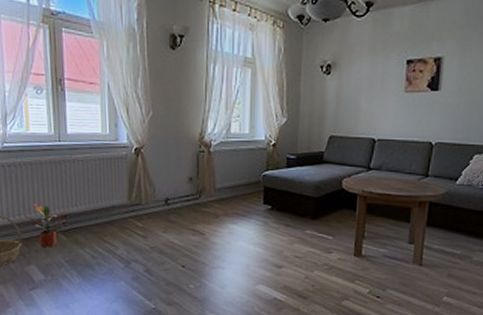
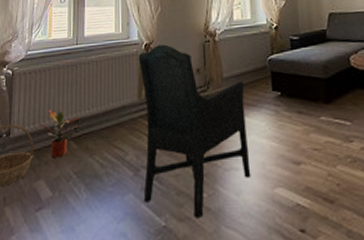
chair: none [127,150,236,304] -> present [138,44,251,218]

